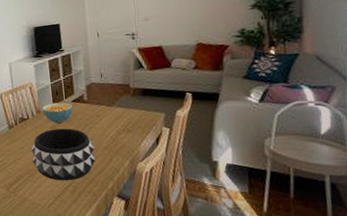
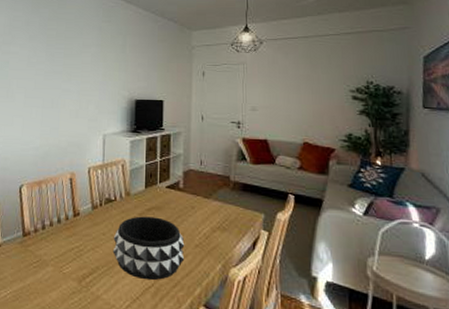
cereal bowl: present [42,102,73,123] -> none [132,186,167,210]

